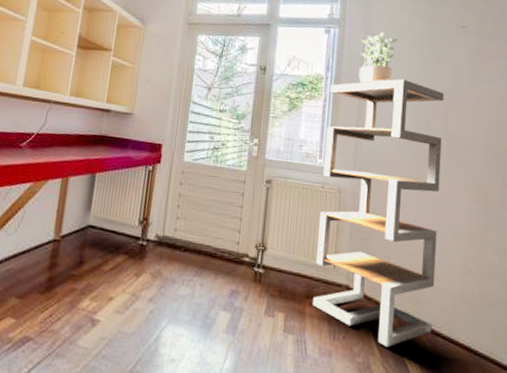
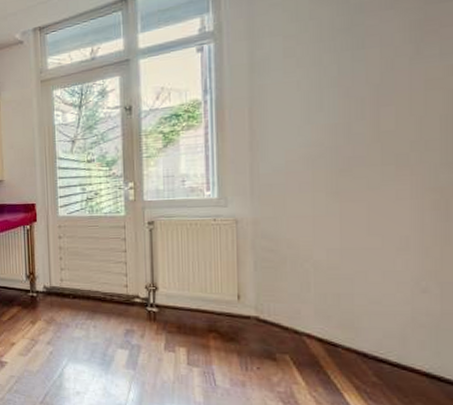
shelving unit: present [313,78,444,348] -> none [211,80,374,376]
potted plant: present [358,32,398,84] -> none [244,31,296,99]

